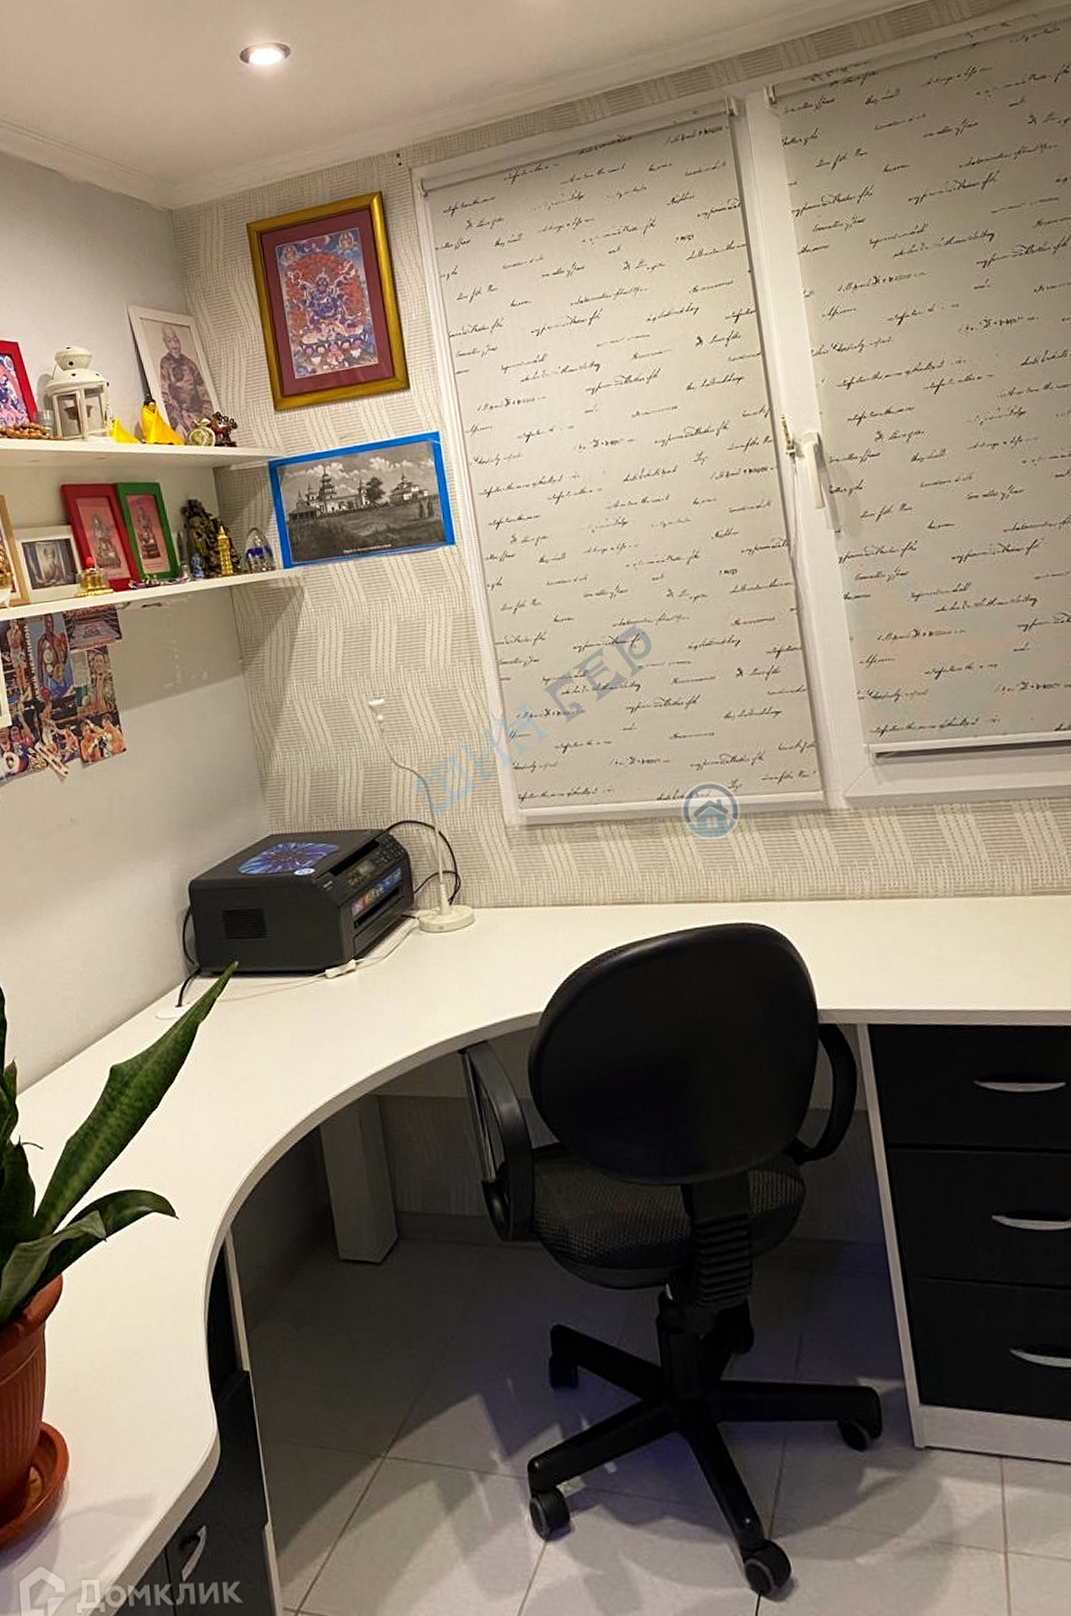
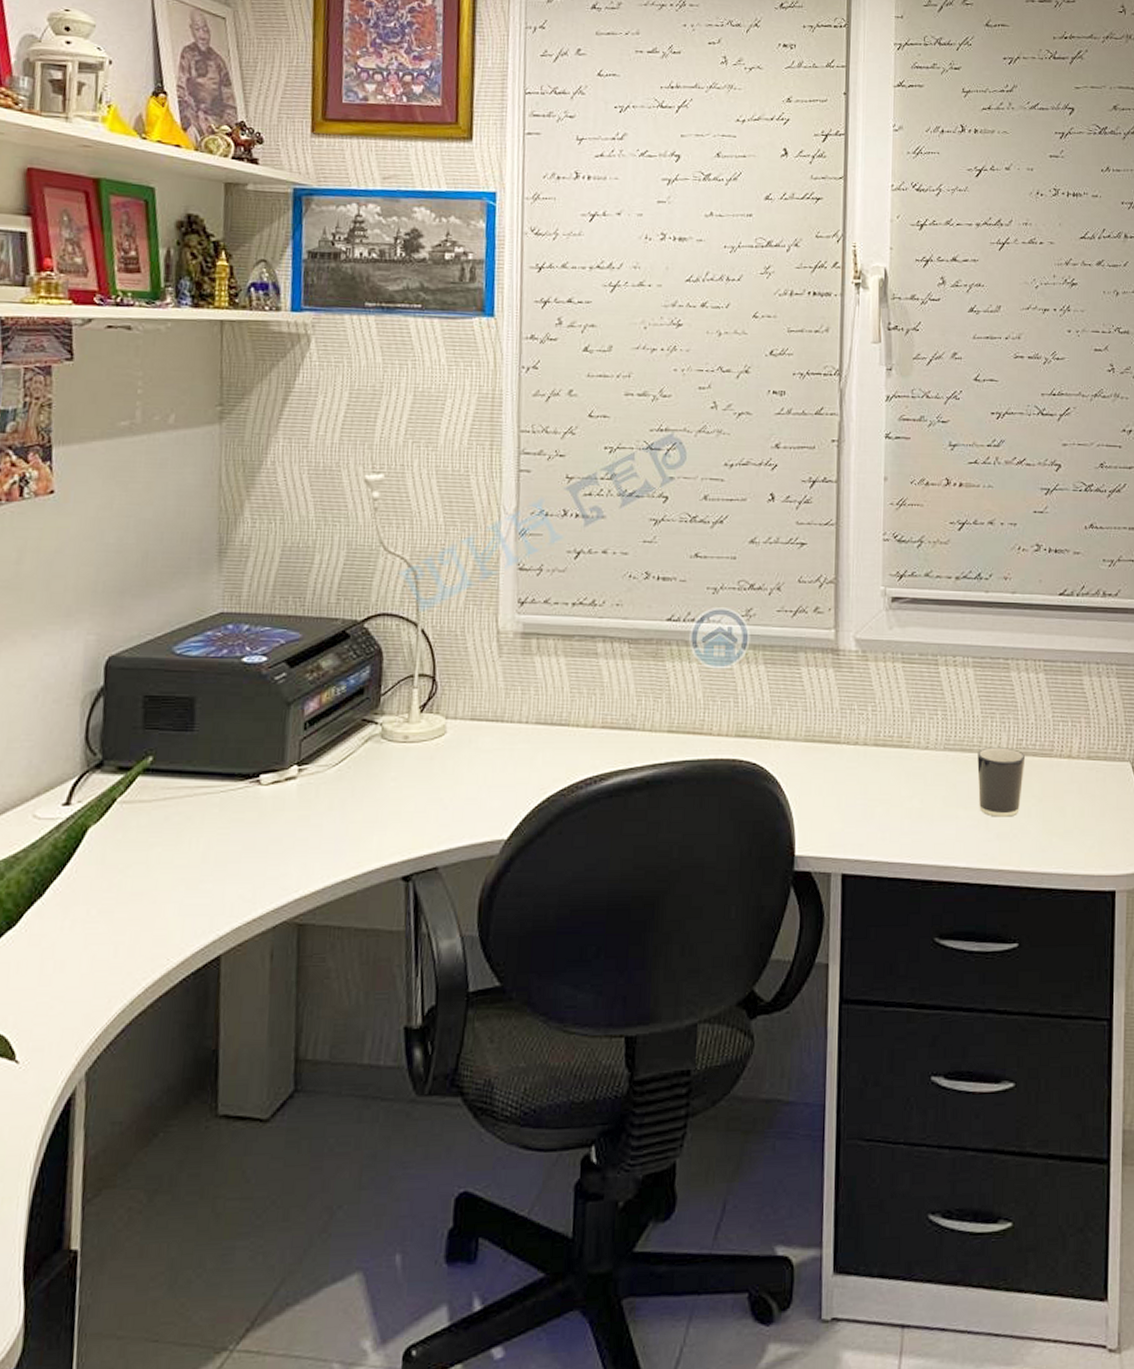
mug: none [991,888,1046,959] -> present [977,747,1026,817]

